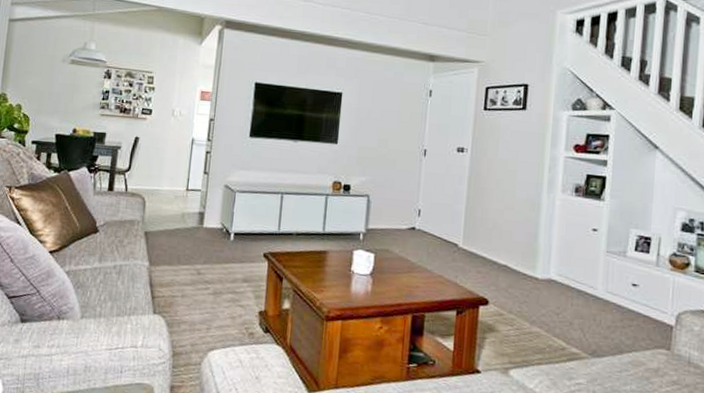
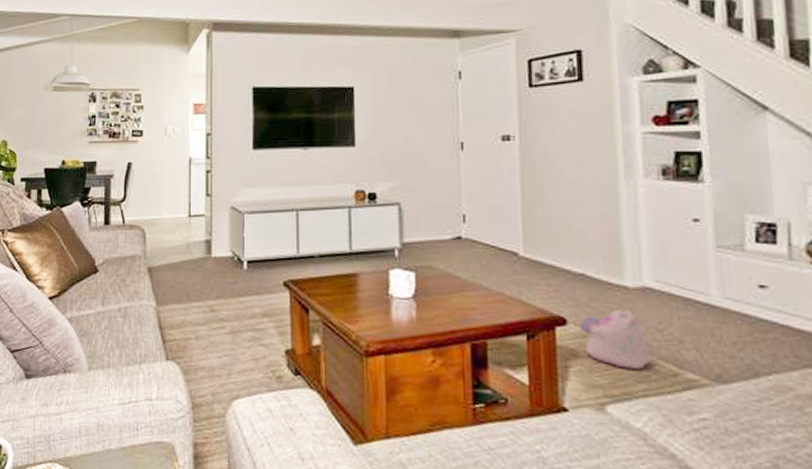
plush toy: none [498,295,549,343] -> present [580,310,652,369]

